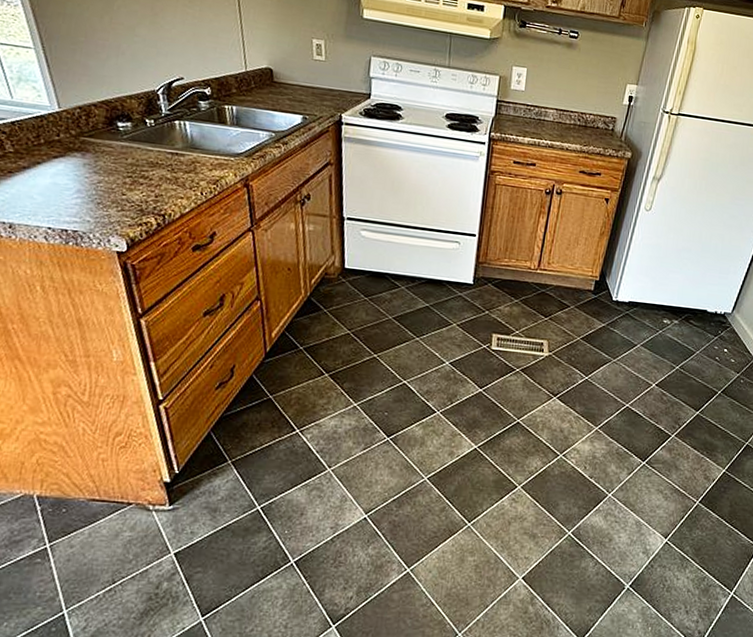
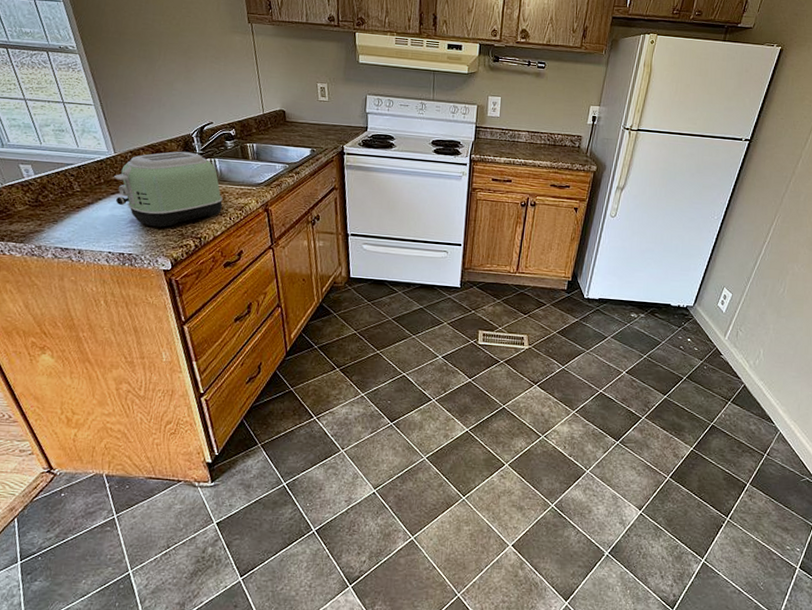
toaster: none [56,110,194,201] -> present [113,151,223,228]

